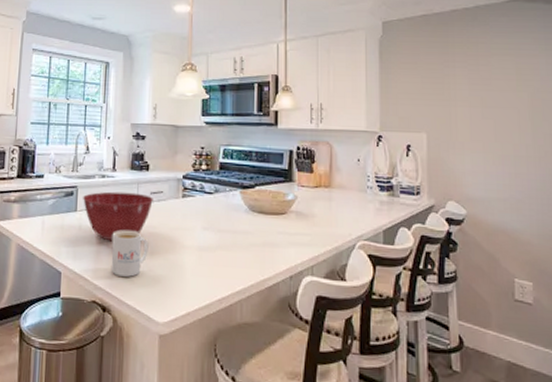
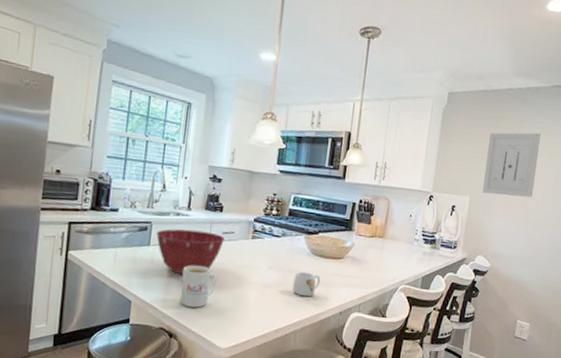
mug: none [232,231,263,260] -> present [292,271,320,297]
wall art: none [439,54,506,129] -> present [482,132,542,198]

